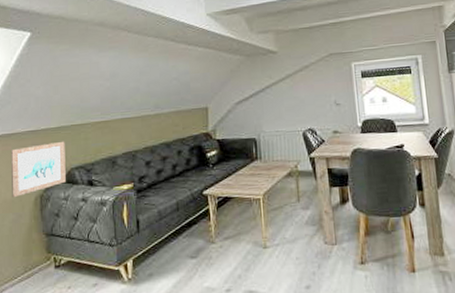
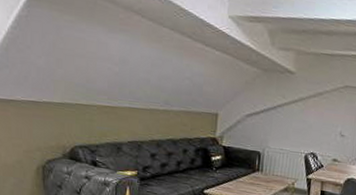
wall art: present [11,141,66,198] -> none [11,115,69,164]

